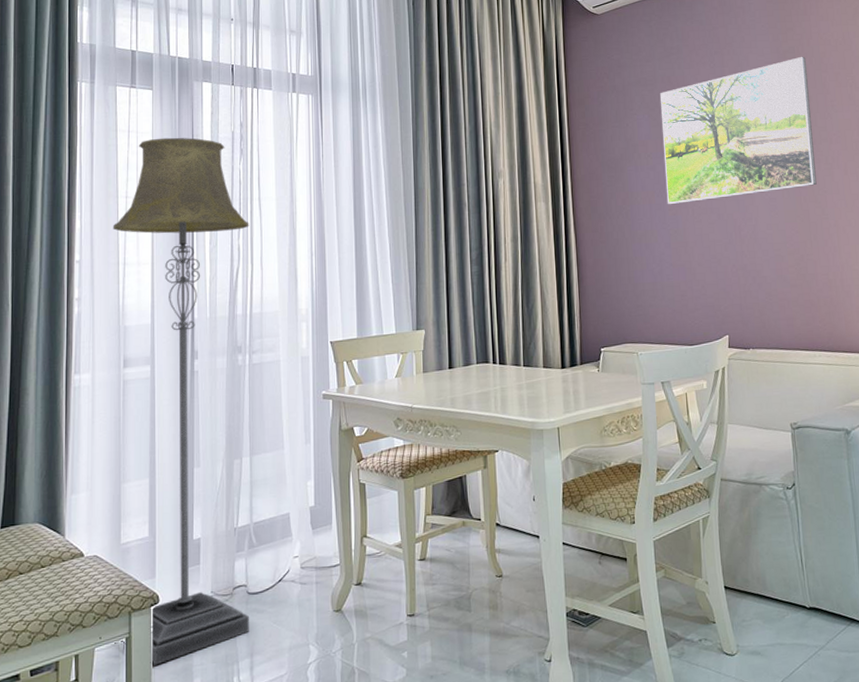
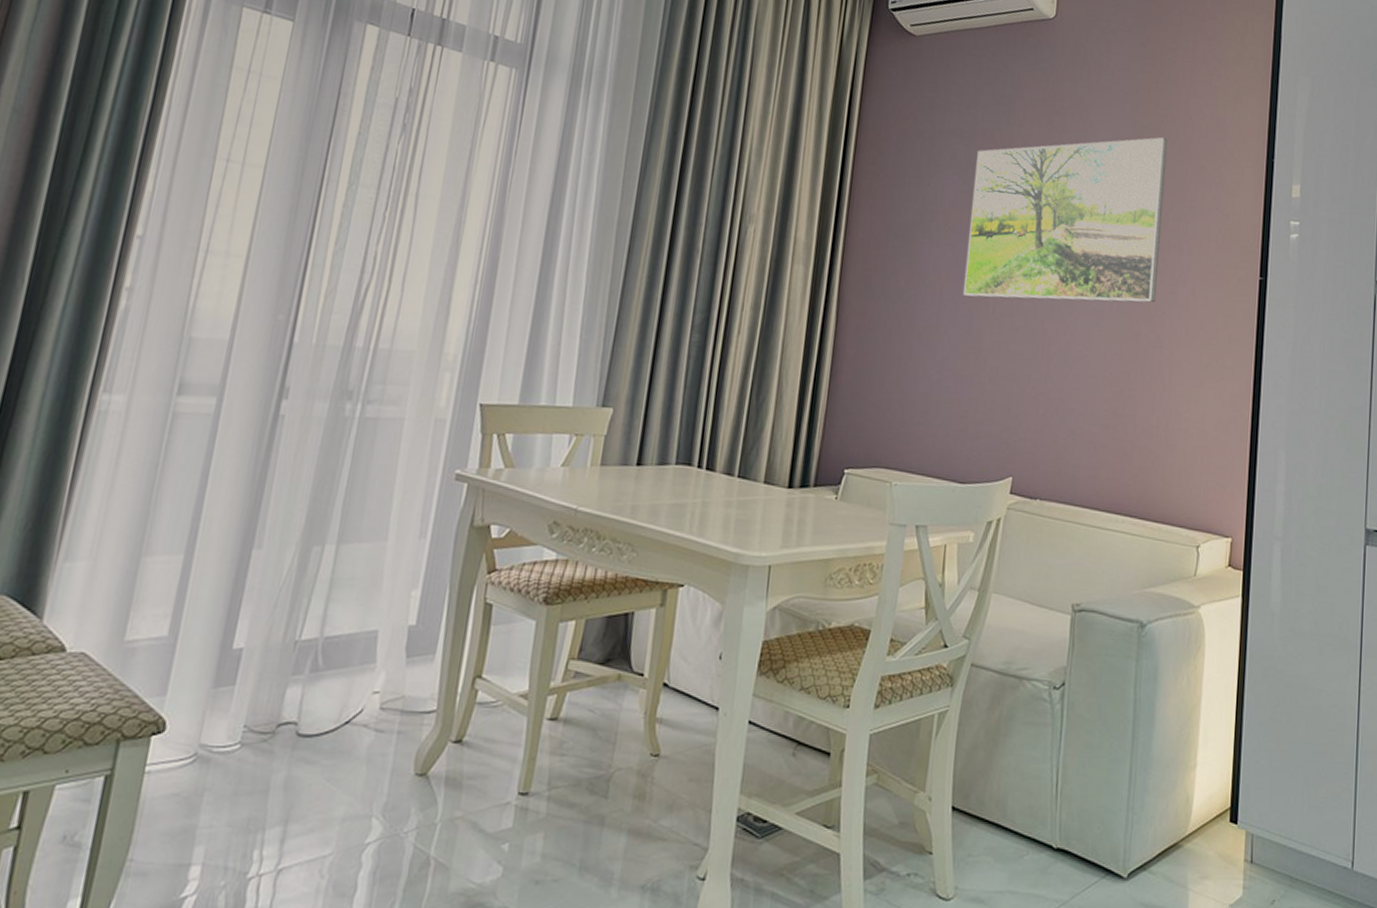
floor lamp: present [112,137,249,666] -> none [95,87,397,820]

